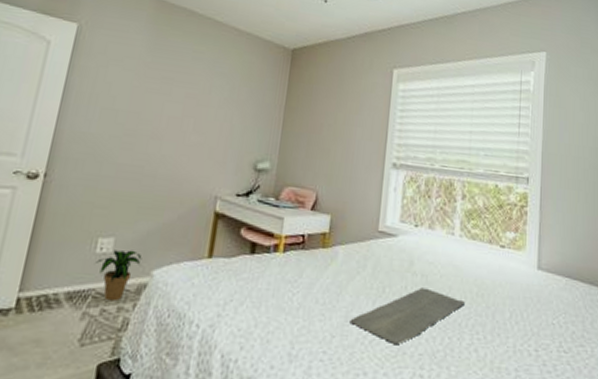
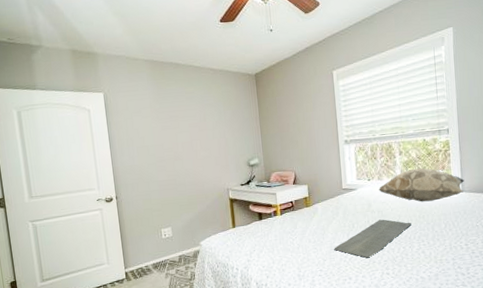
potted plant: present [96,250,142,302] -> none [164,232,192,265]
decorative pillow: none [427,222,543,275] -> present [379,167,465,202]

